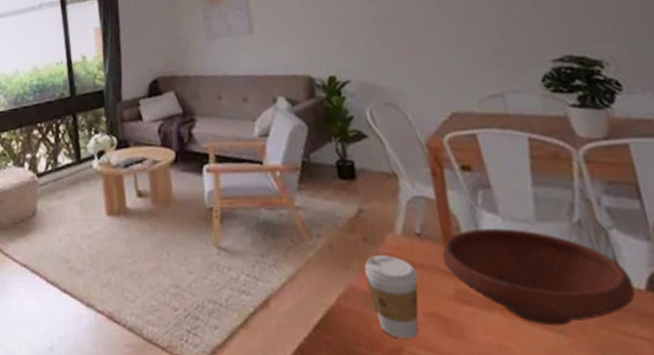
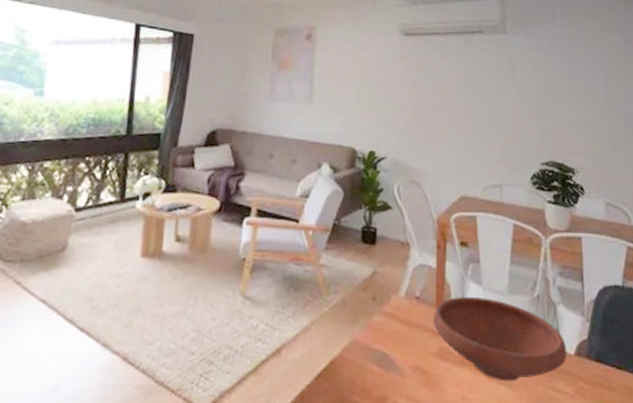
coffee cup: present [365,254,419,339] -> none [368,313,410,388]

